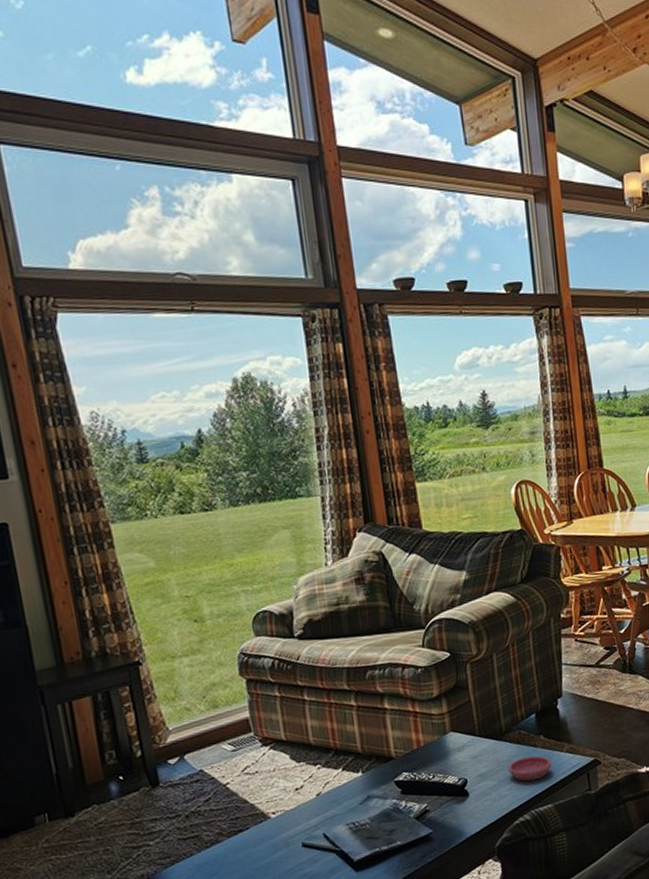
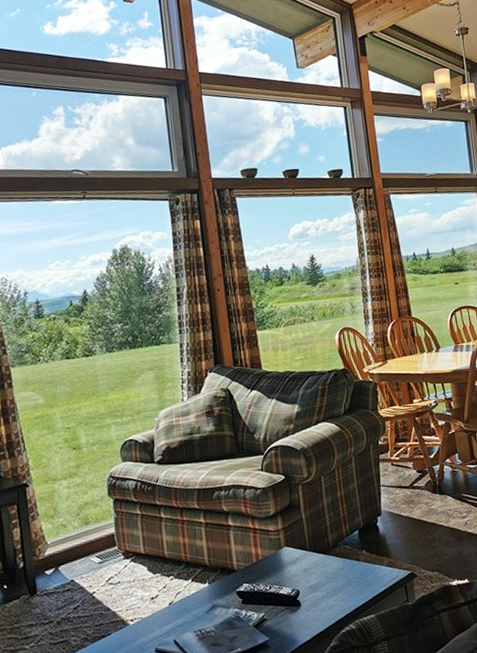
saucer: present [508,756,552,782] -> none [335,569,374,593]

